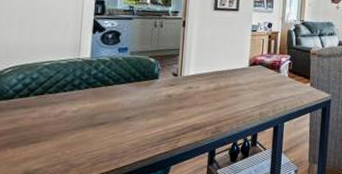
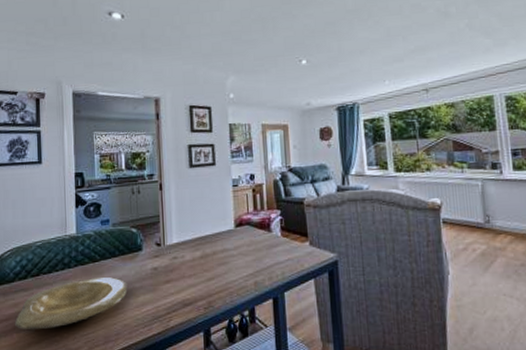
plate: none [10,99,140,145] -> present [15,276,128,329]

